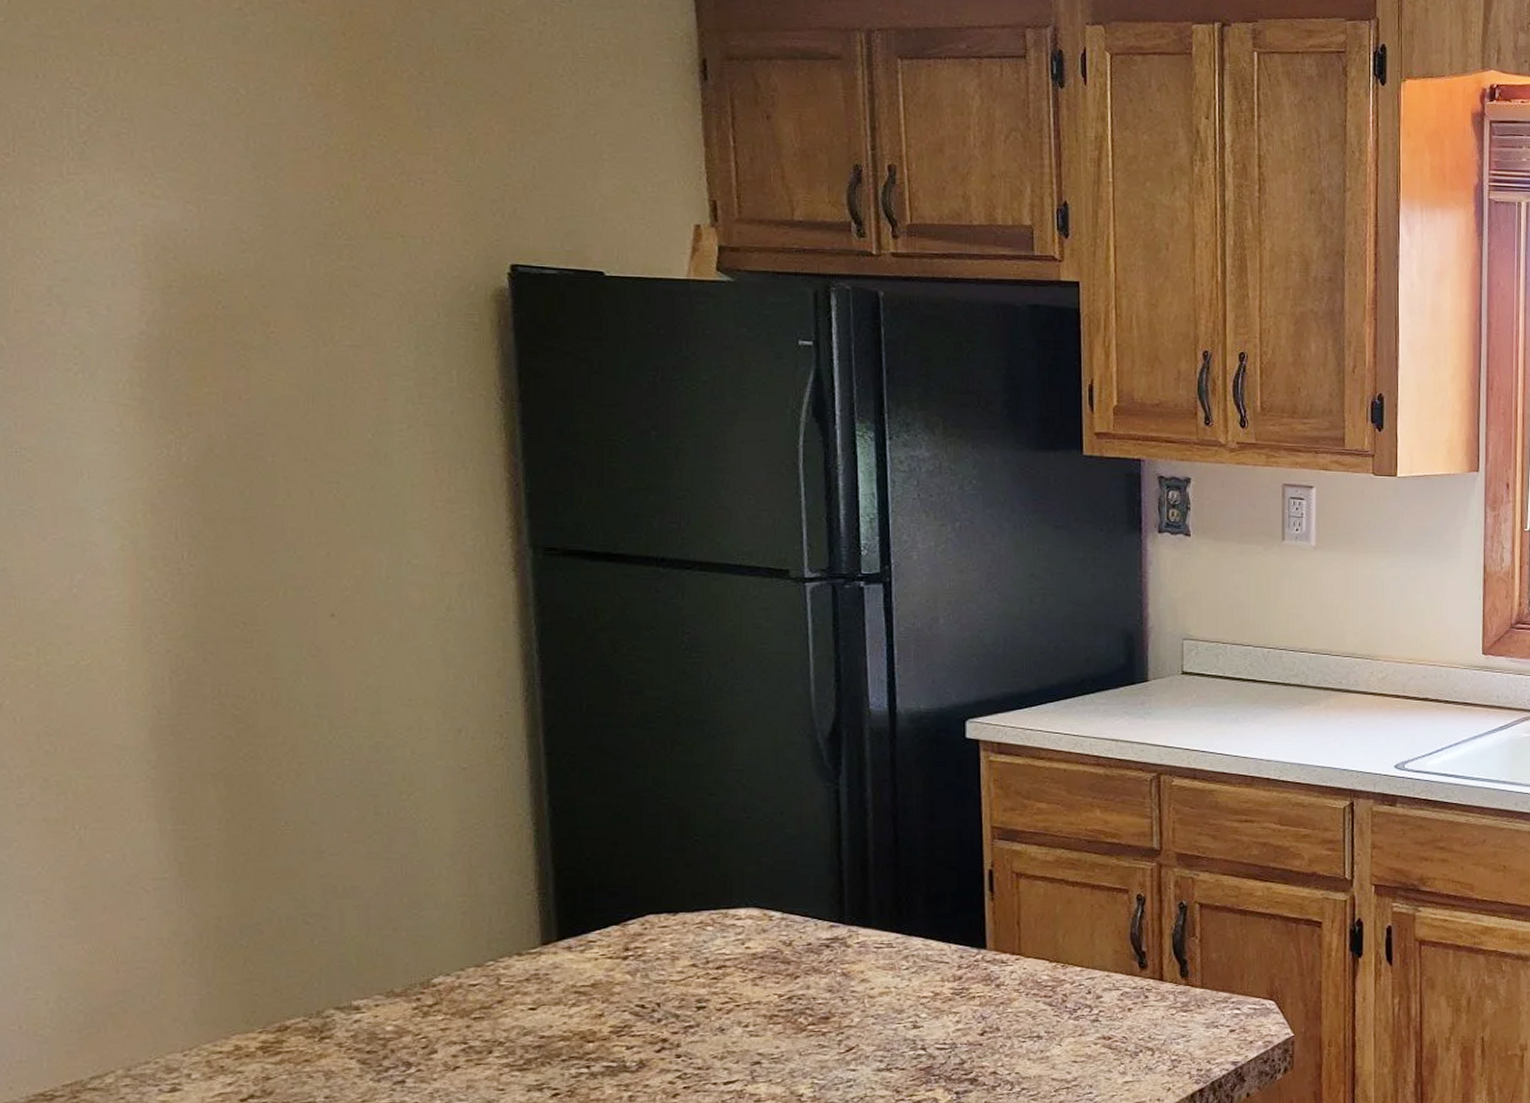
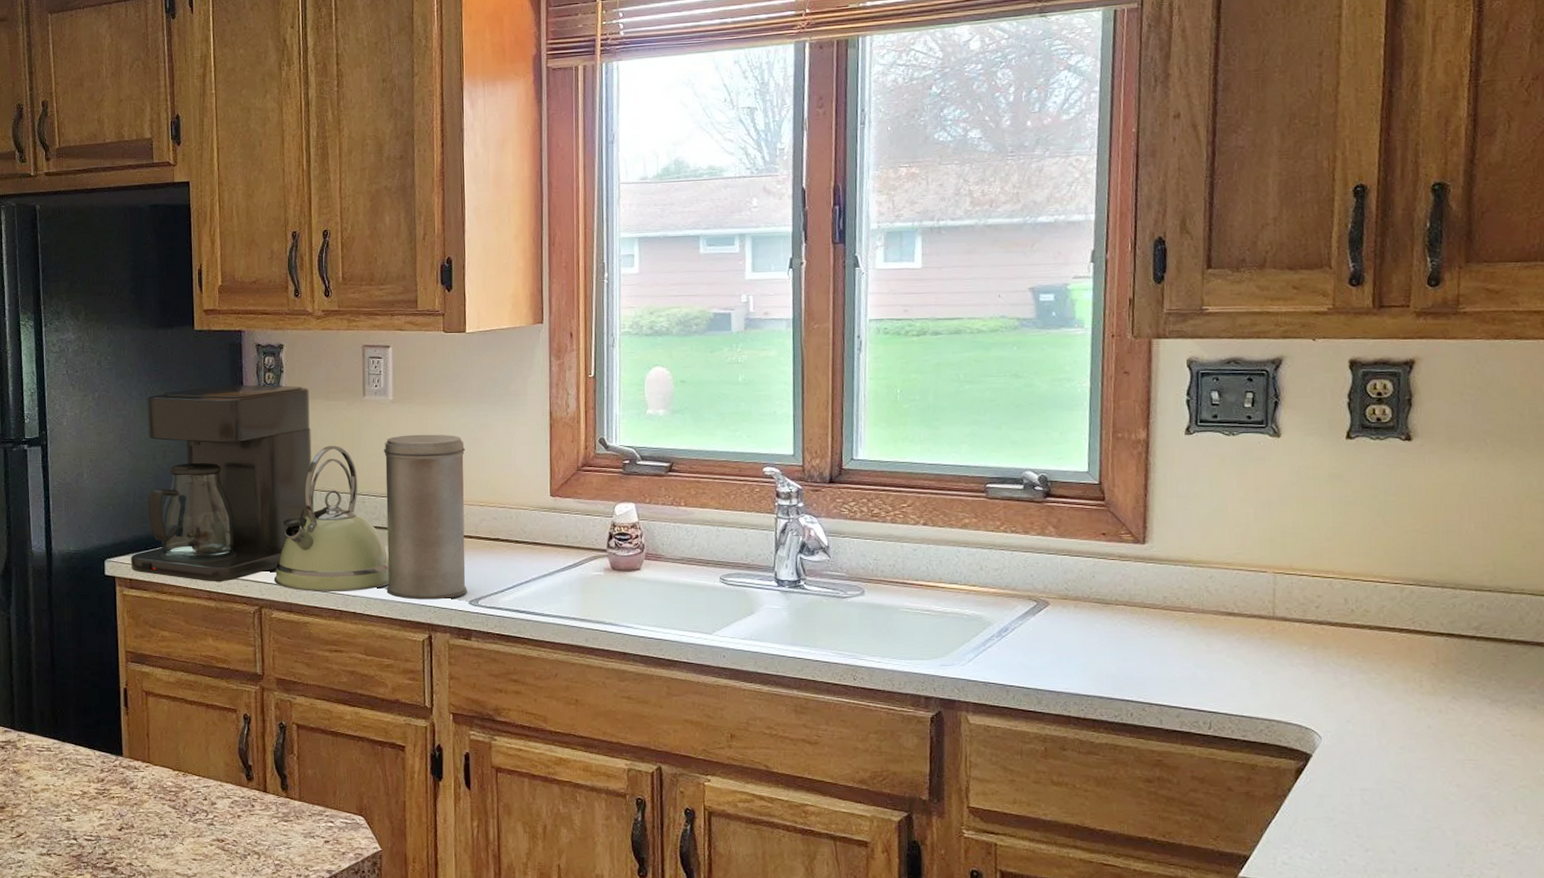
coffee maker: none [1000,521,1222,746] -> present [131,384,312,582]
kettle: none [1175,593,1308,757] -> present [273,445,389,593]
canister: none [1304,585,1395,764] -> present [384,434,467,600]

